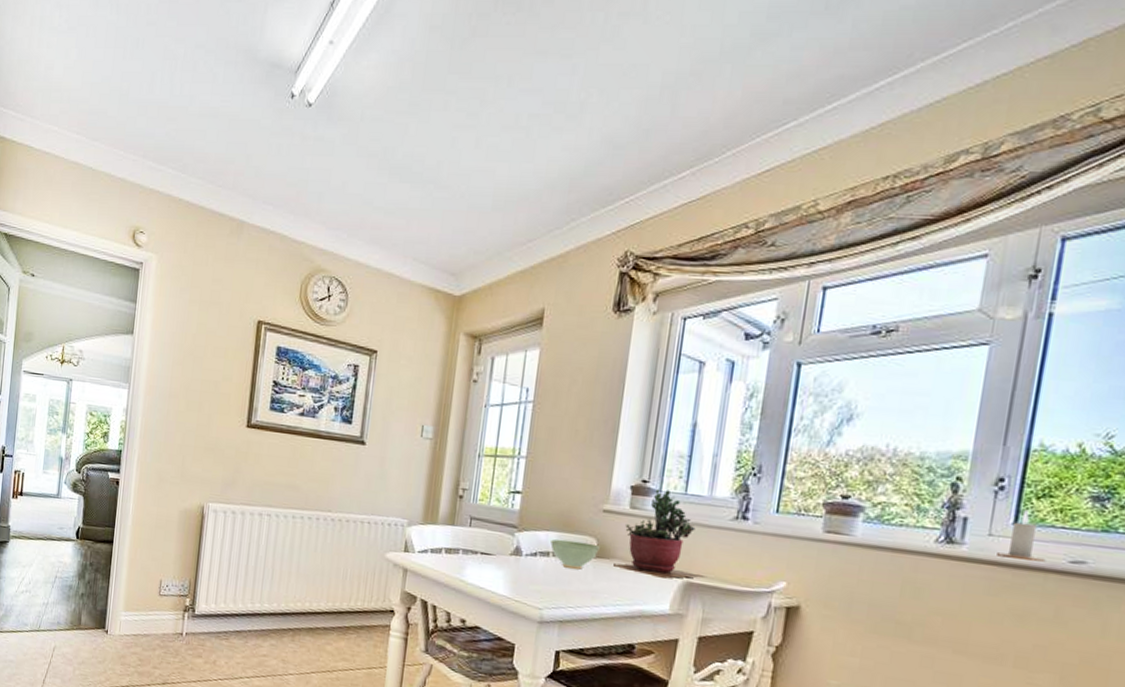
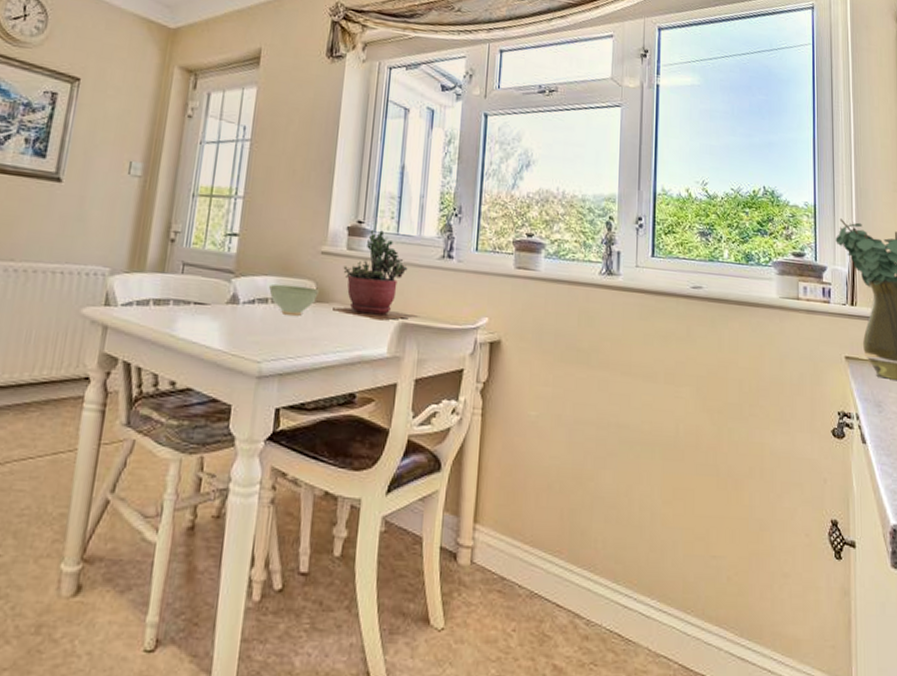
candle: present [997,509,1046,562] -> none [643,243,676,288]

